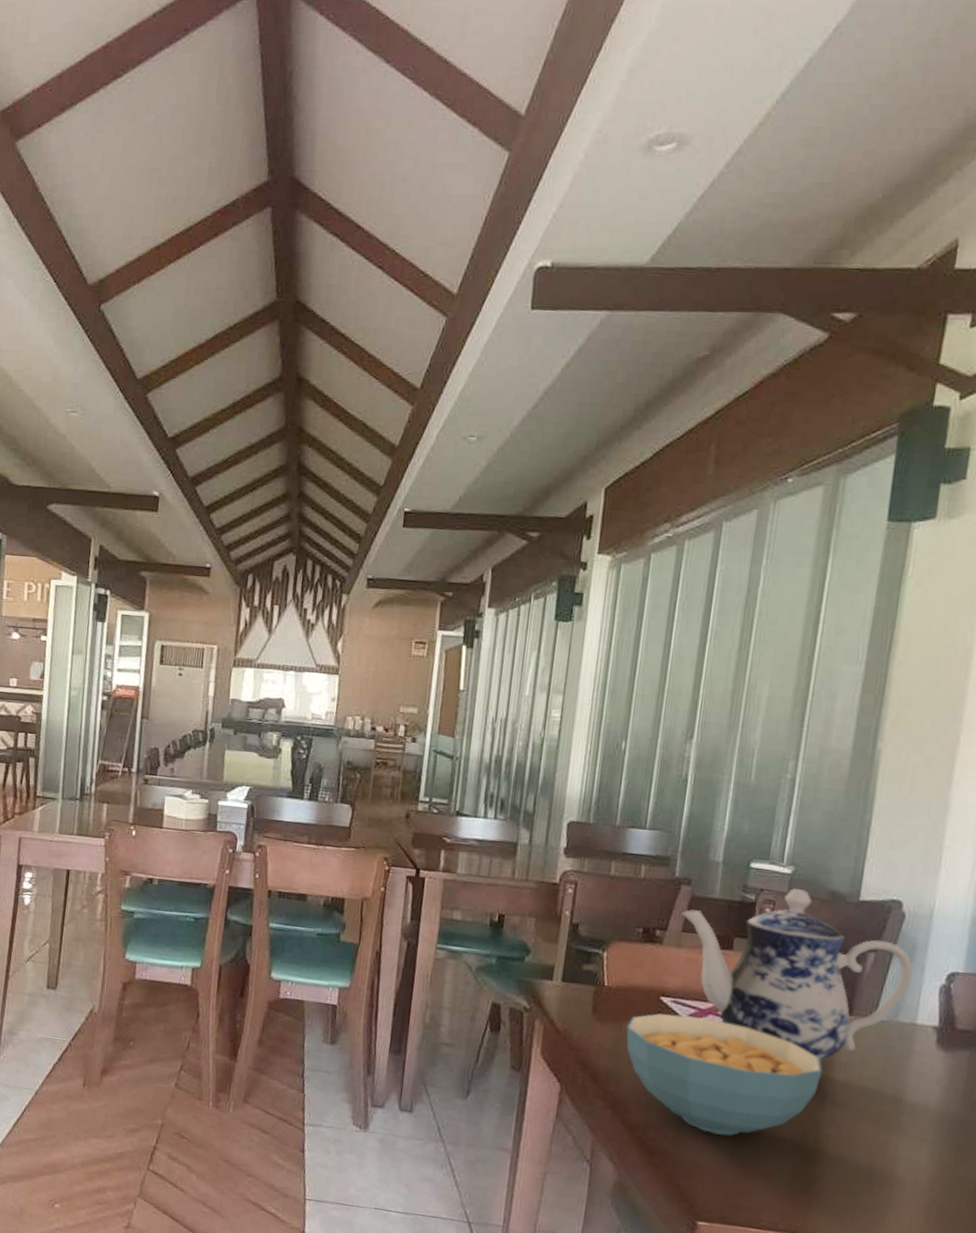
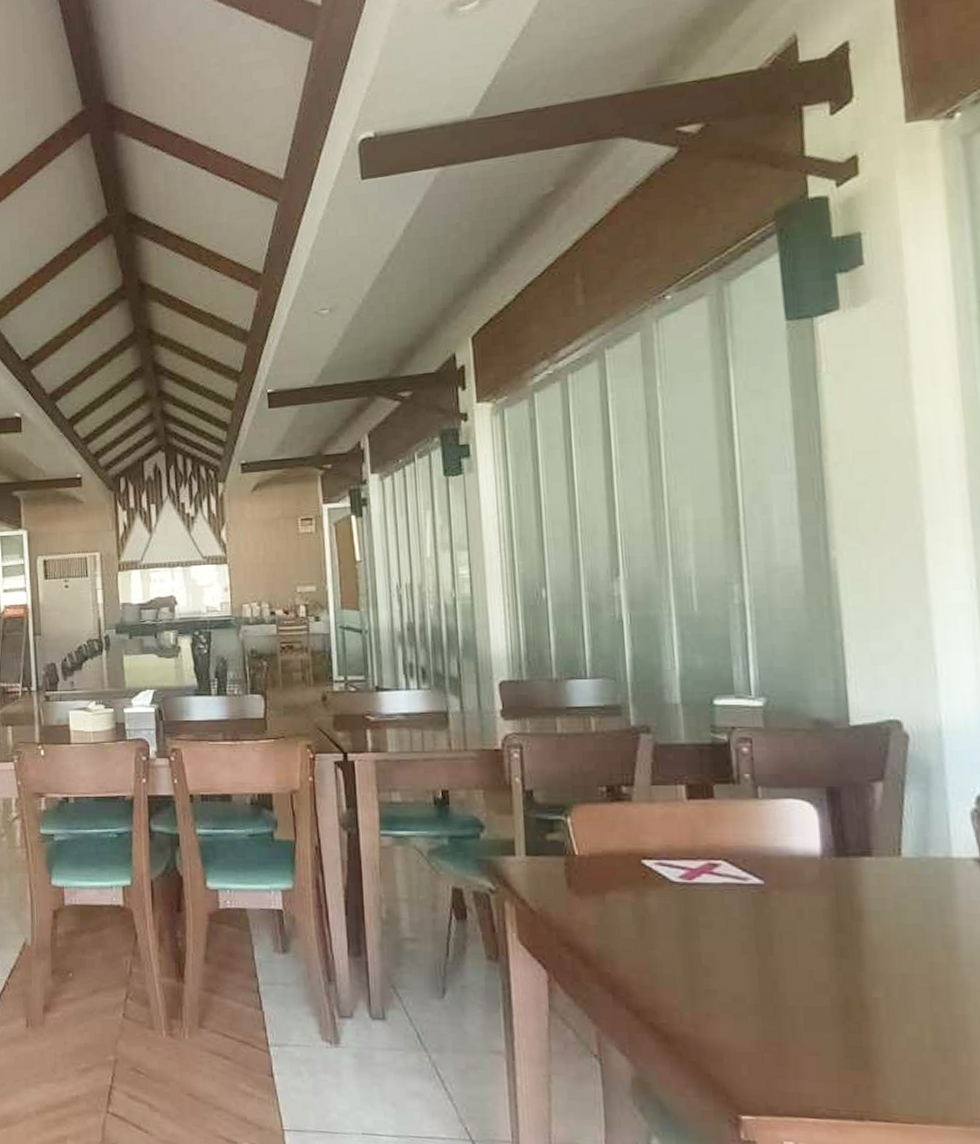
cereal bowl: present [626,1013,823,1136] -> none [610,877,852,1011]
teapot: present [682,888,913,1062] -> none [647,722,934,914]

